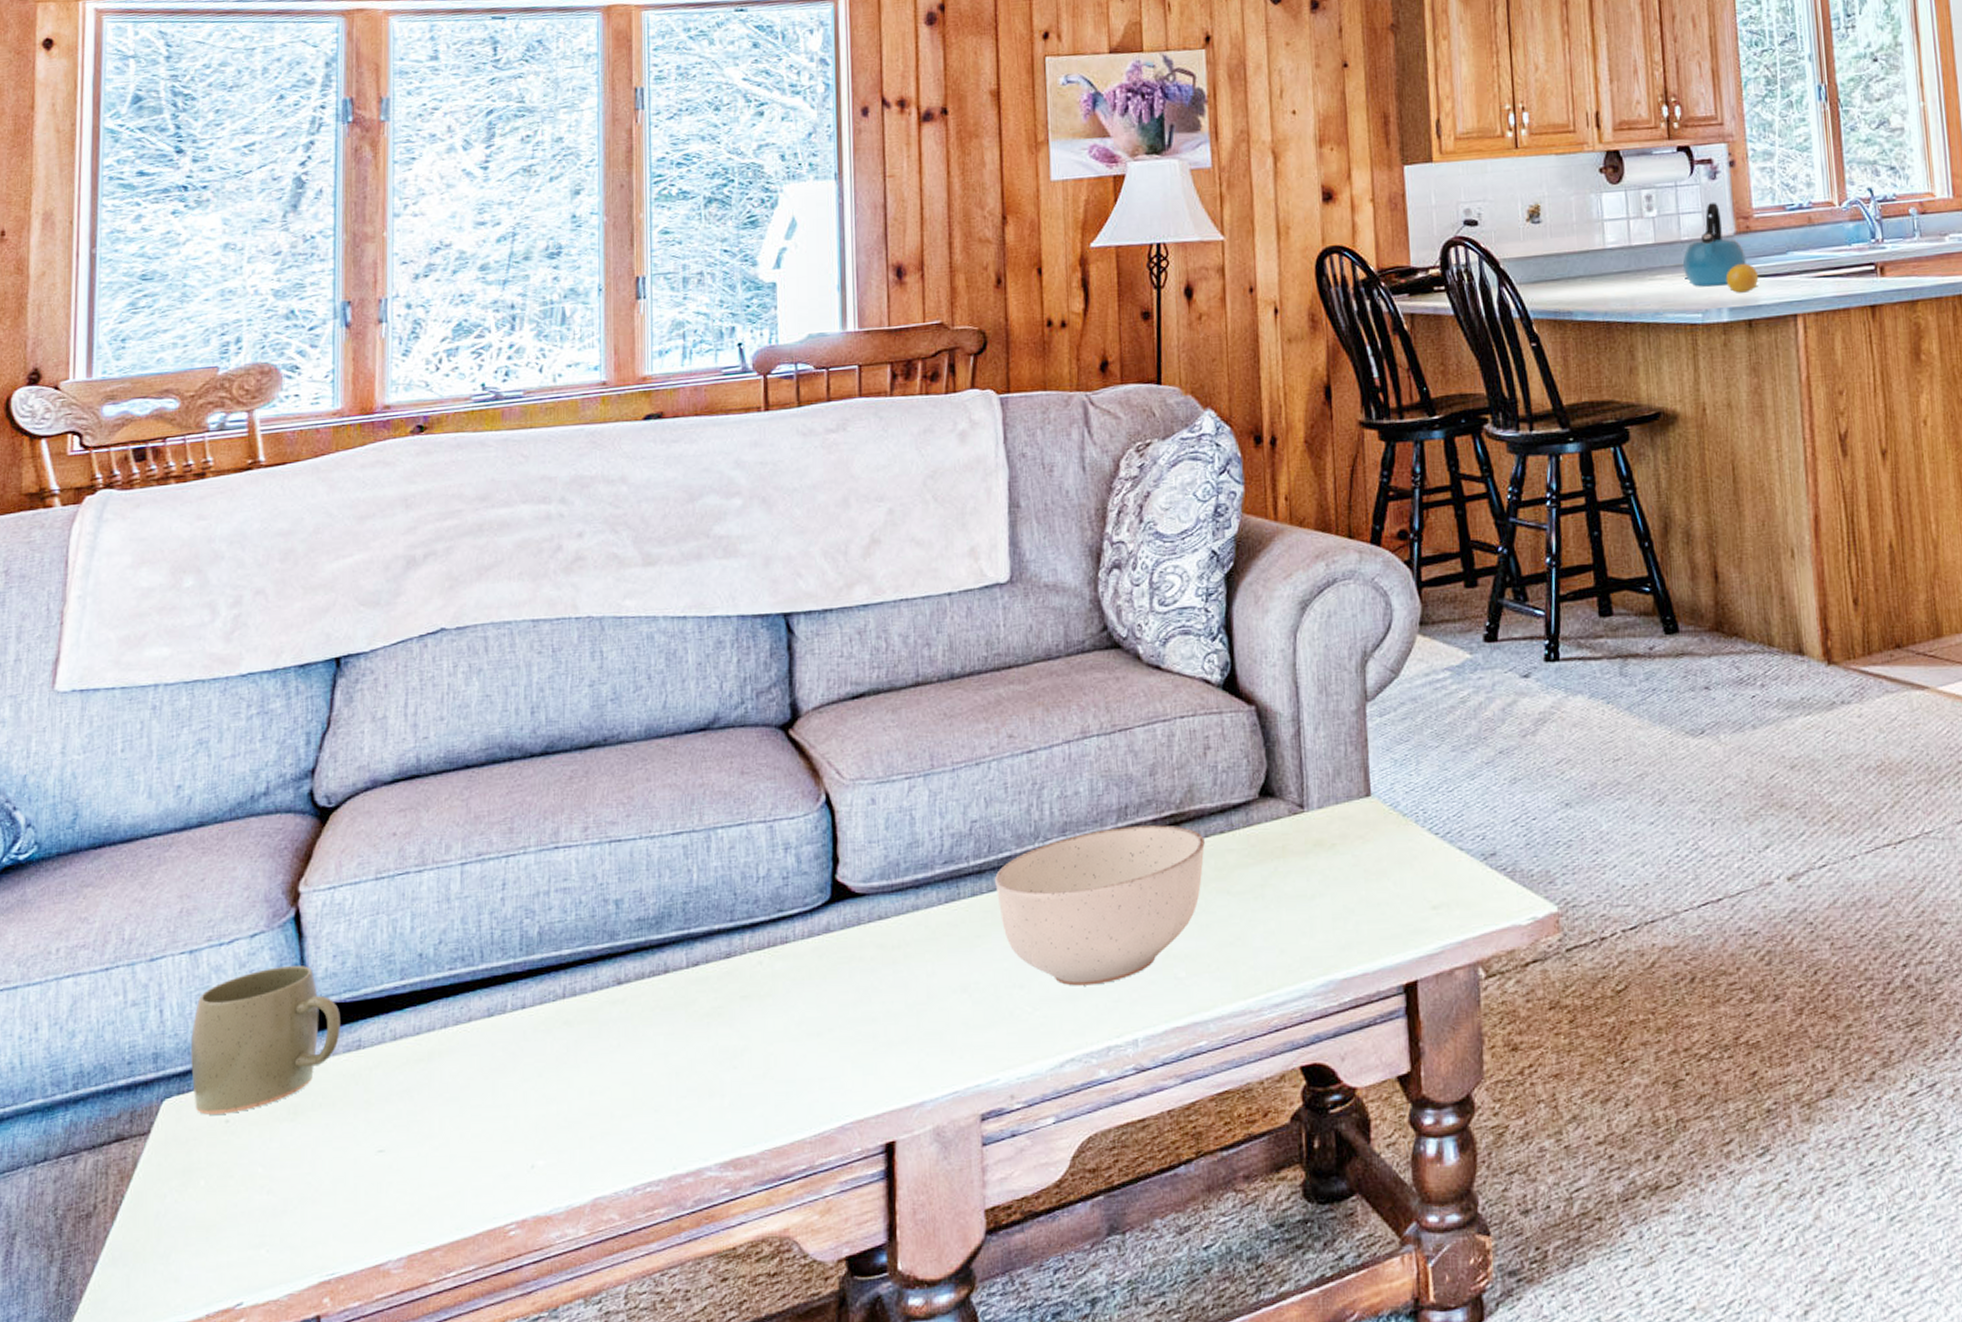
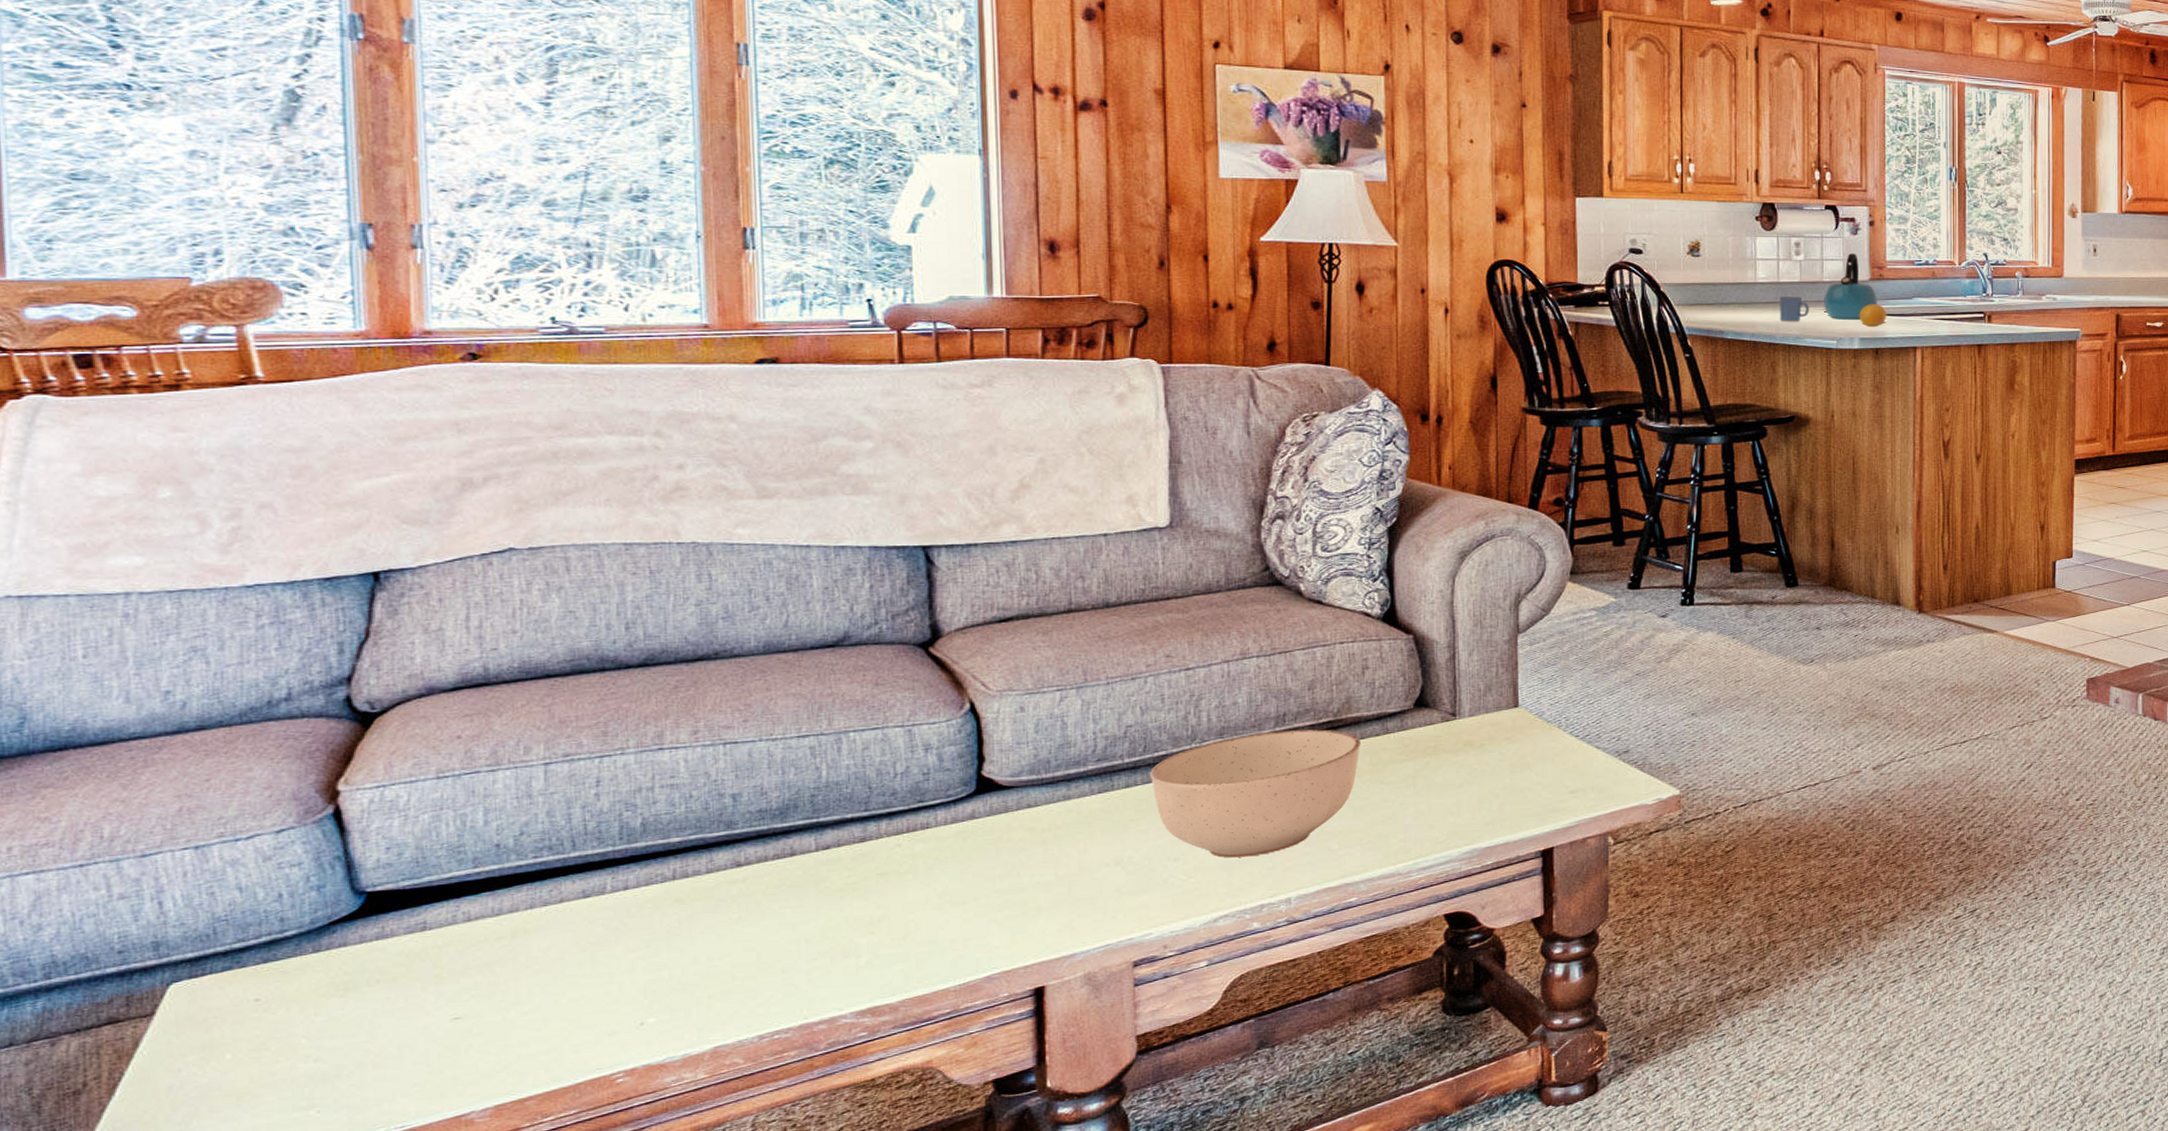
mug: present [190,965,340,1115] -> none [202,857,400,995]
mug: none [1632,262,1669,296] -> present [1779,296,1810,323]

